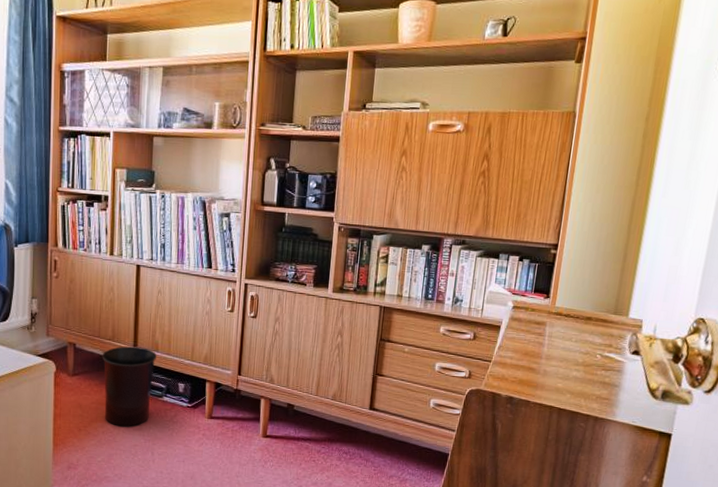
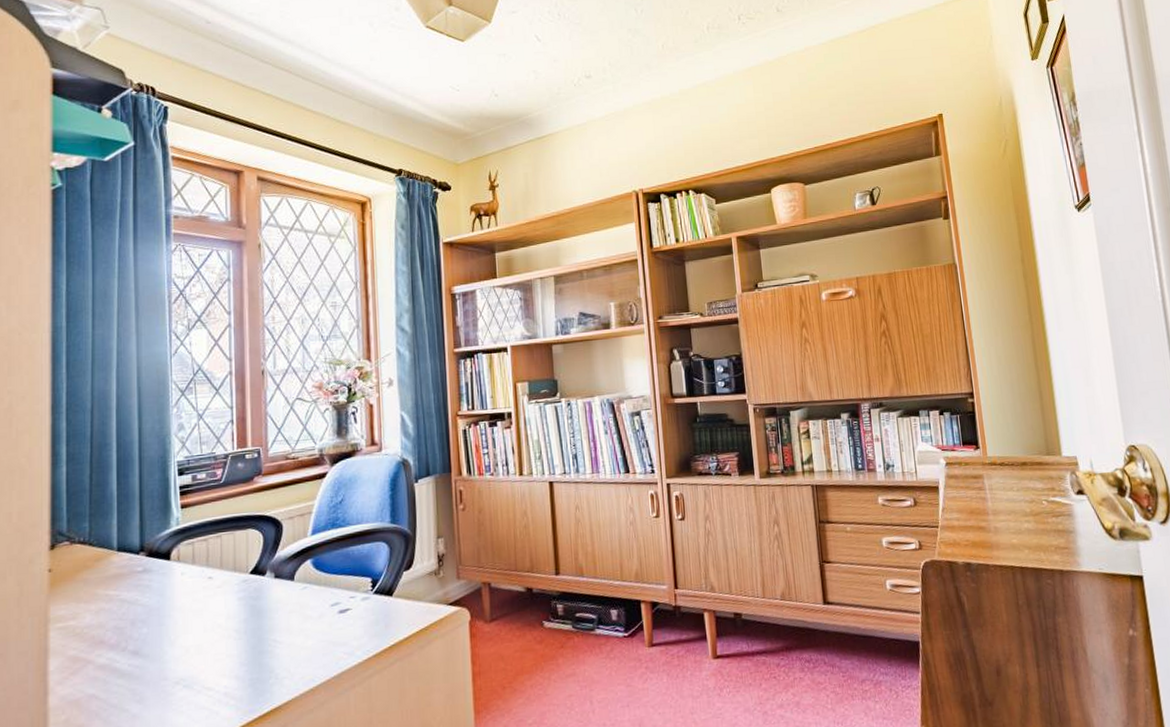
waste bin: present [102,346,157,427] -> none [521,574,583,675]

